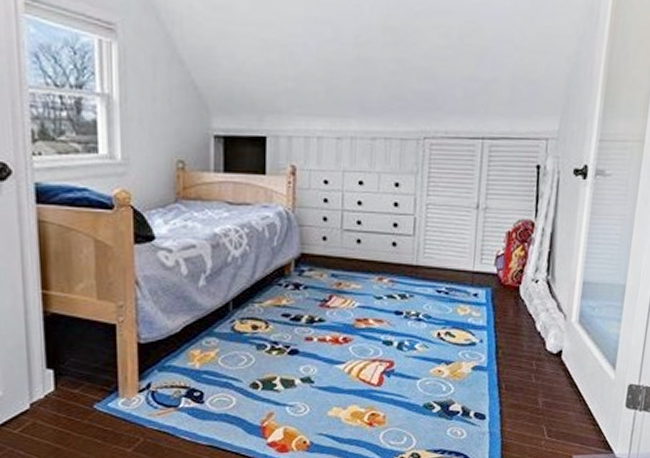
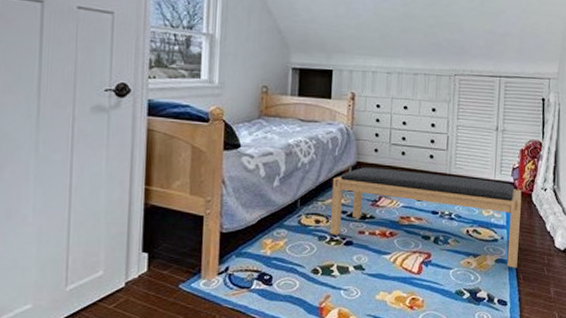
bench: none [271,260,507,376] -> present [330,167,522,268]

